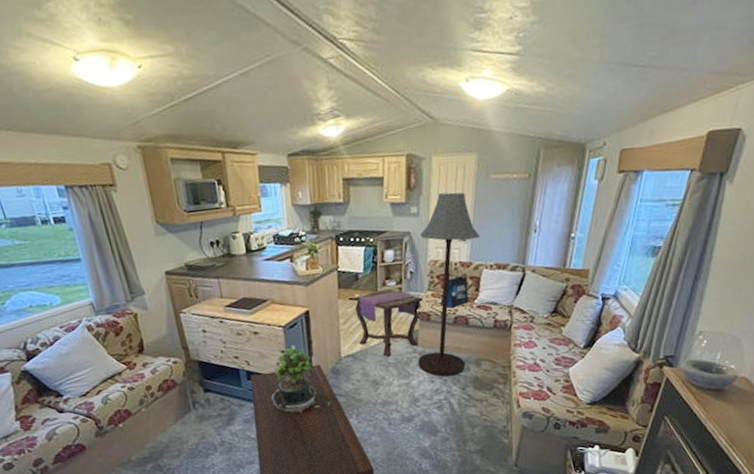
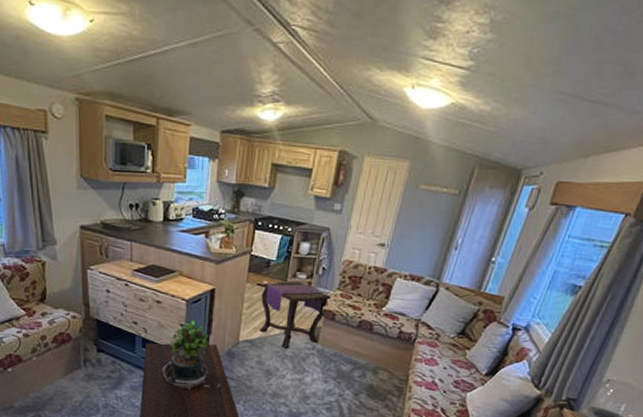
floor lamp: present [417,192,481,377] -> none [314,194,400,380]
tote bag: present [440,269,469,308] -> none [348,273,379,311]

